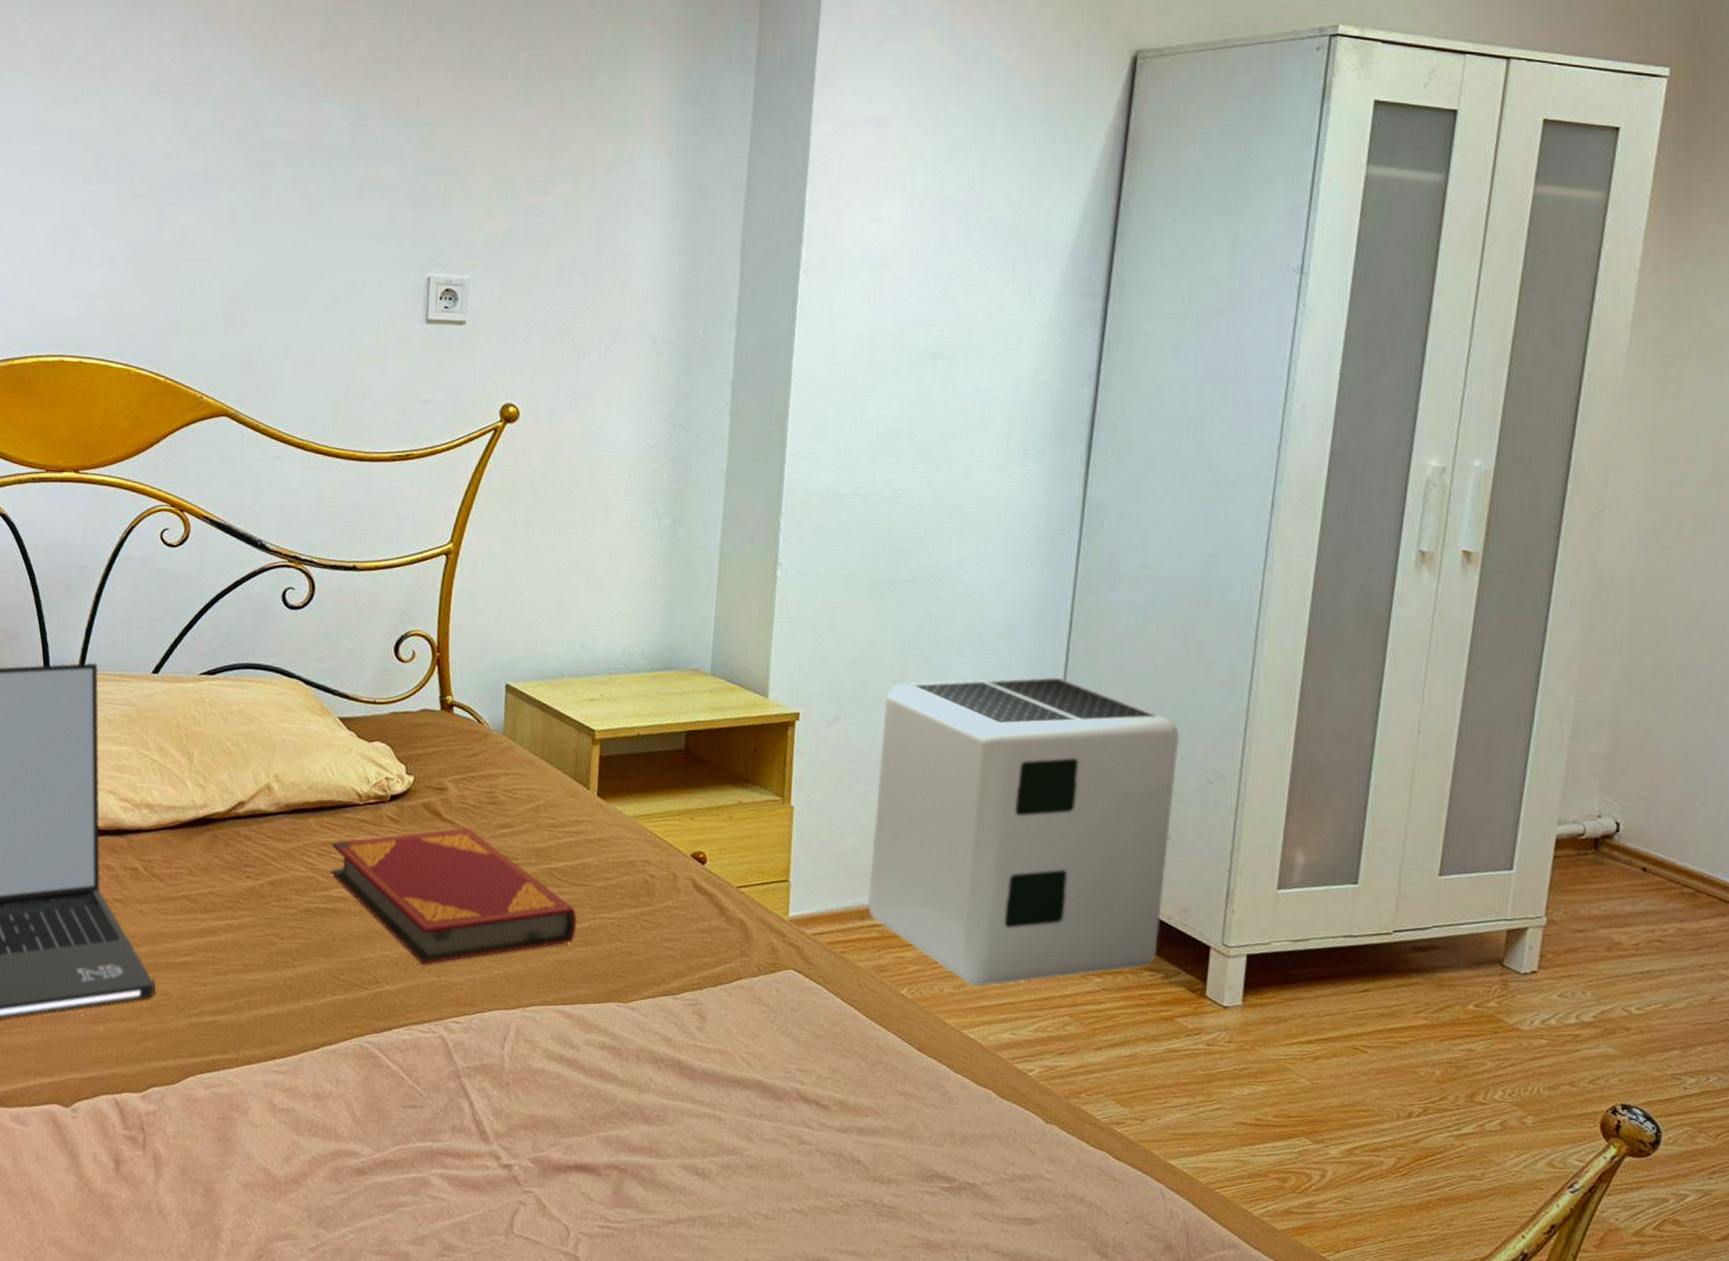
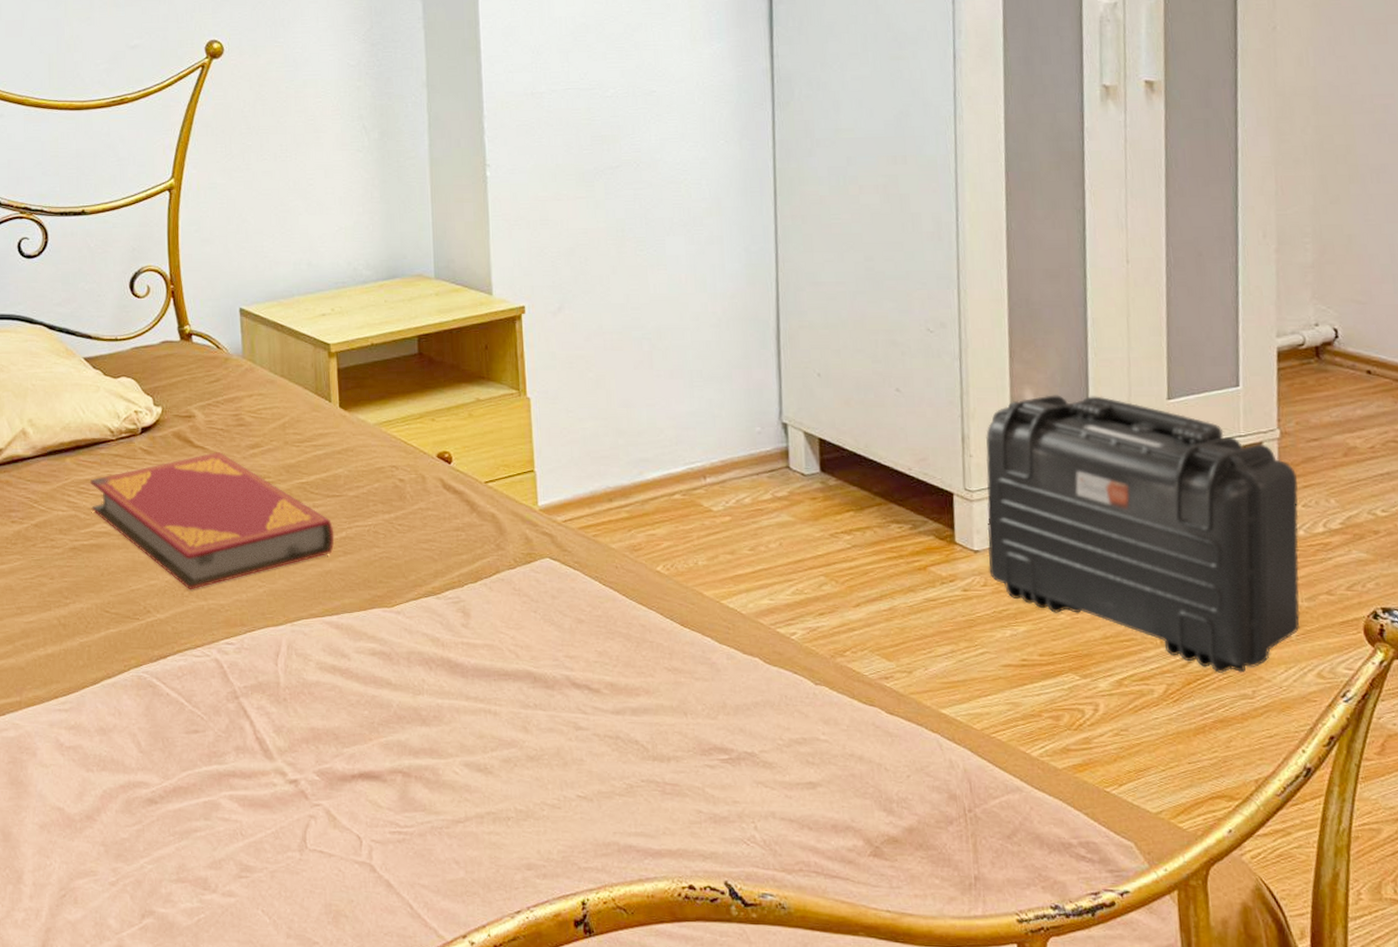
air purifier: present [868,676,1180,987] -> none [605,245,901,556]
backpack: none [1235,858,1558,1154] -> present [986,395,1300,673]

